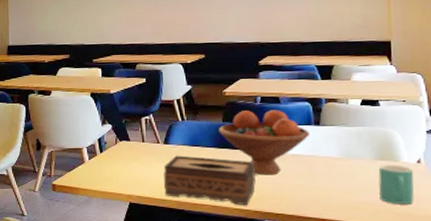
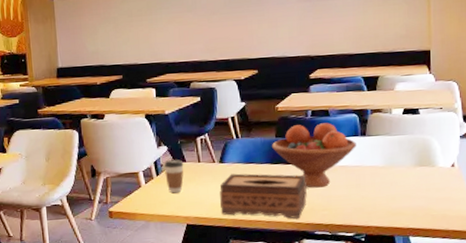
coffee cup: none [107,138,128,171] -> present [163,159,184,193]
mug: present [378,164,414,204] -> none [417,169,449,207]

